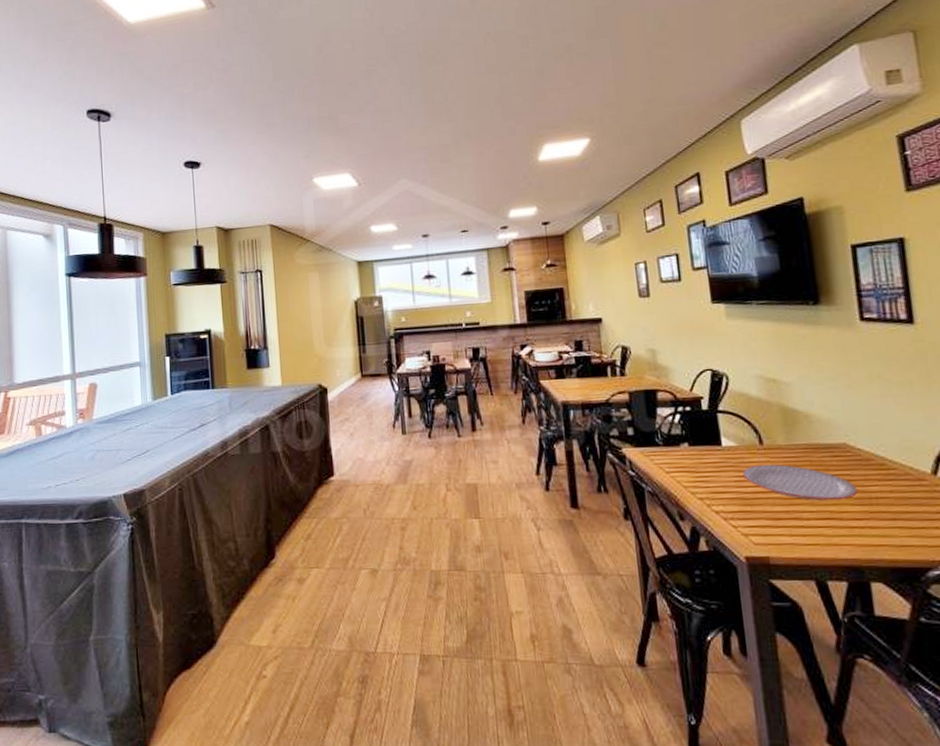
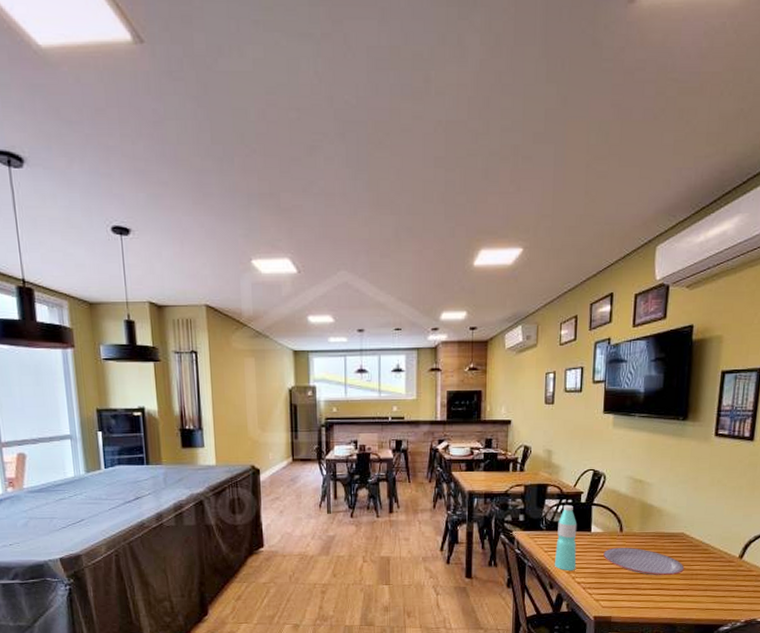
water bottle: none [677,413,711,496] -> present [555,505,577,570]

